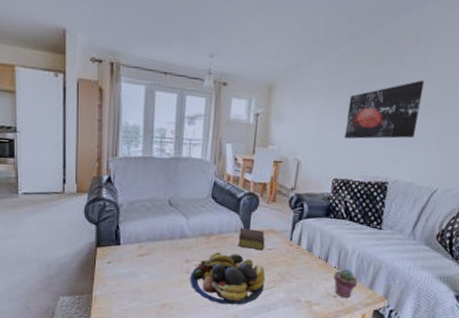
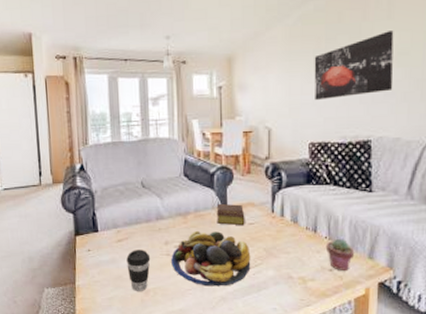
coffee cup: none [146,265,170,306] -> present [126,250,151,292]

